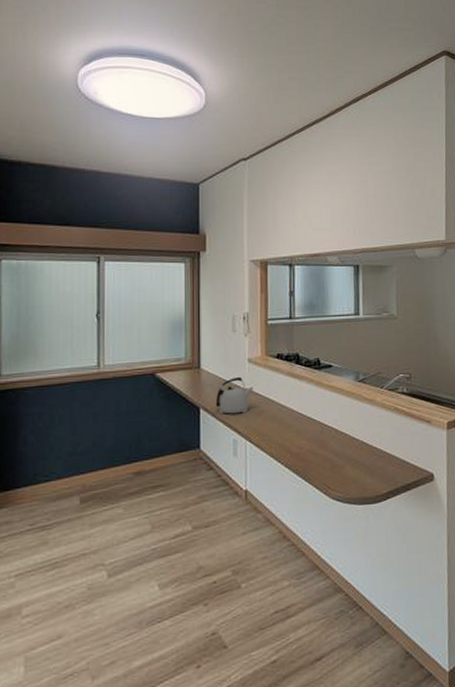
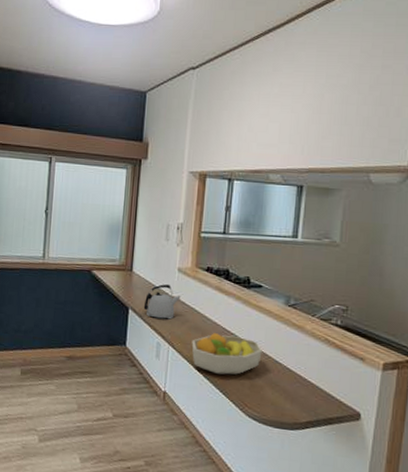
fruit bowl: none [269,418,339,461] -> present [191,332,262,375]

